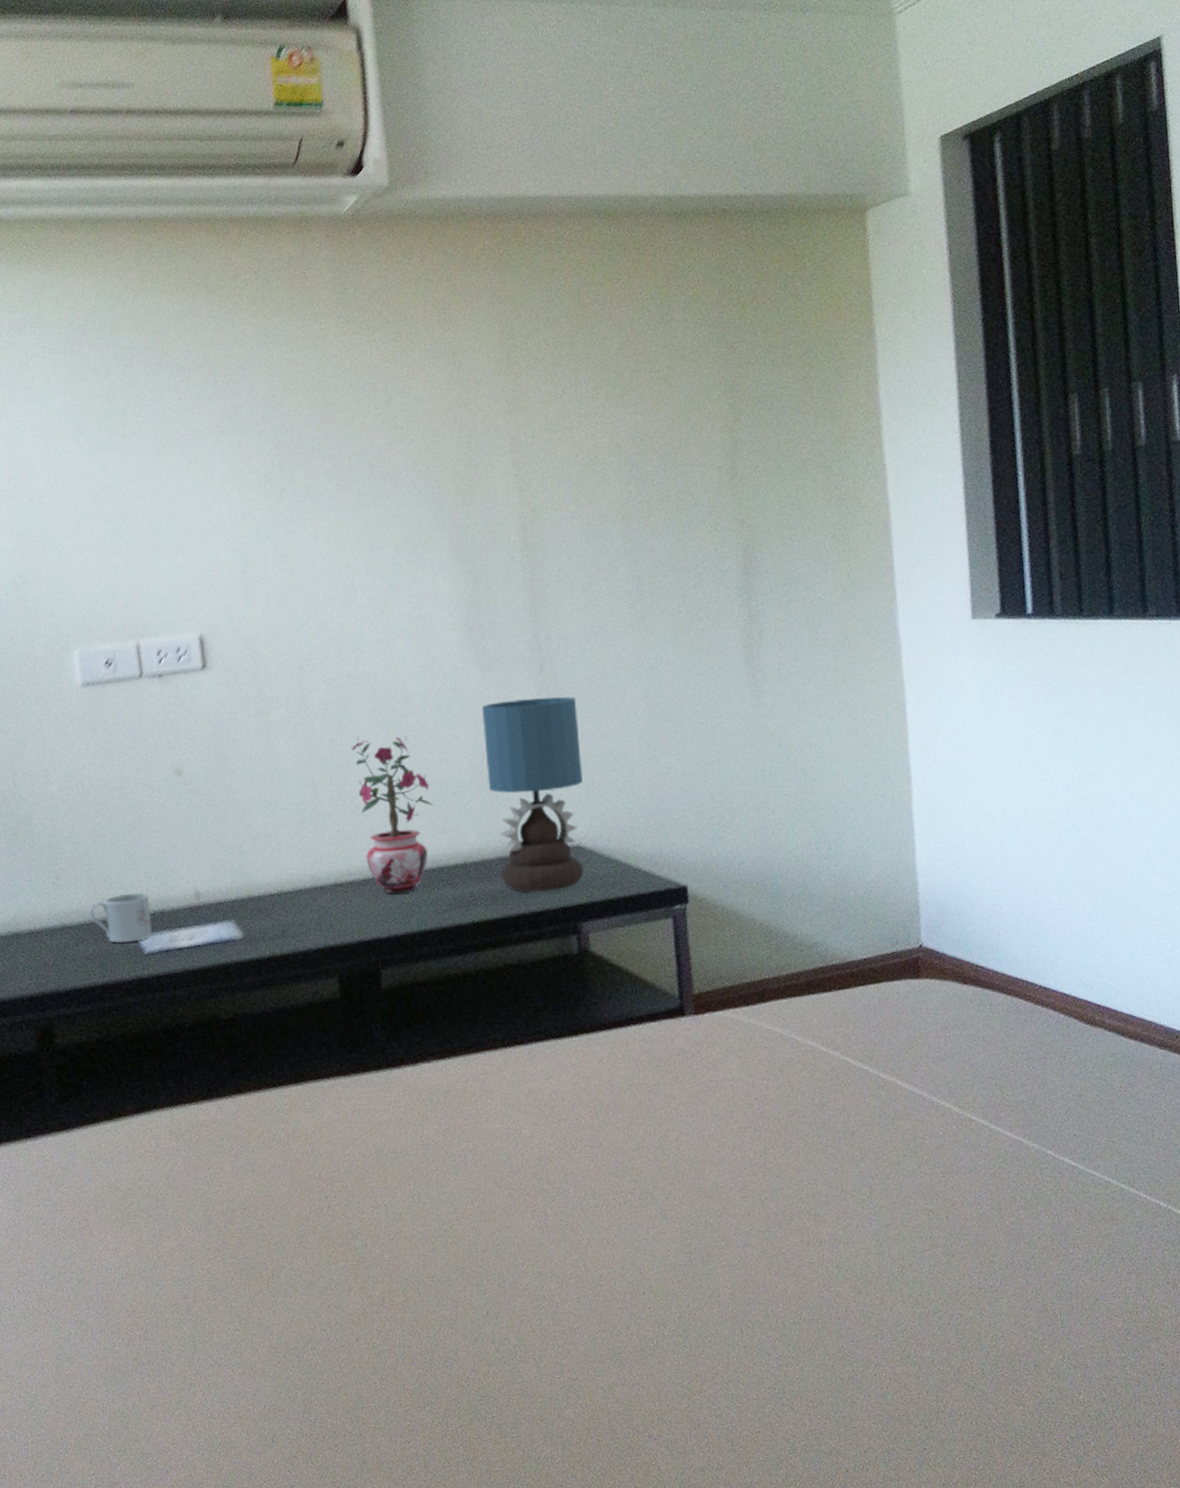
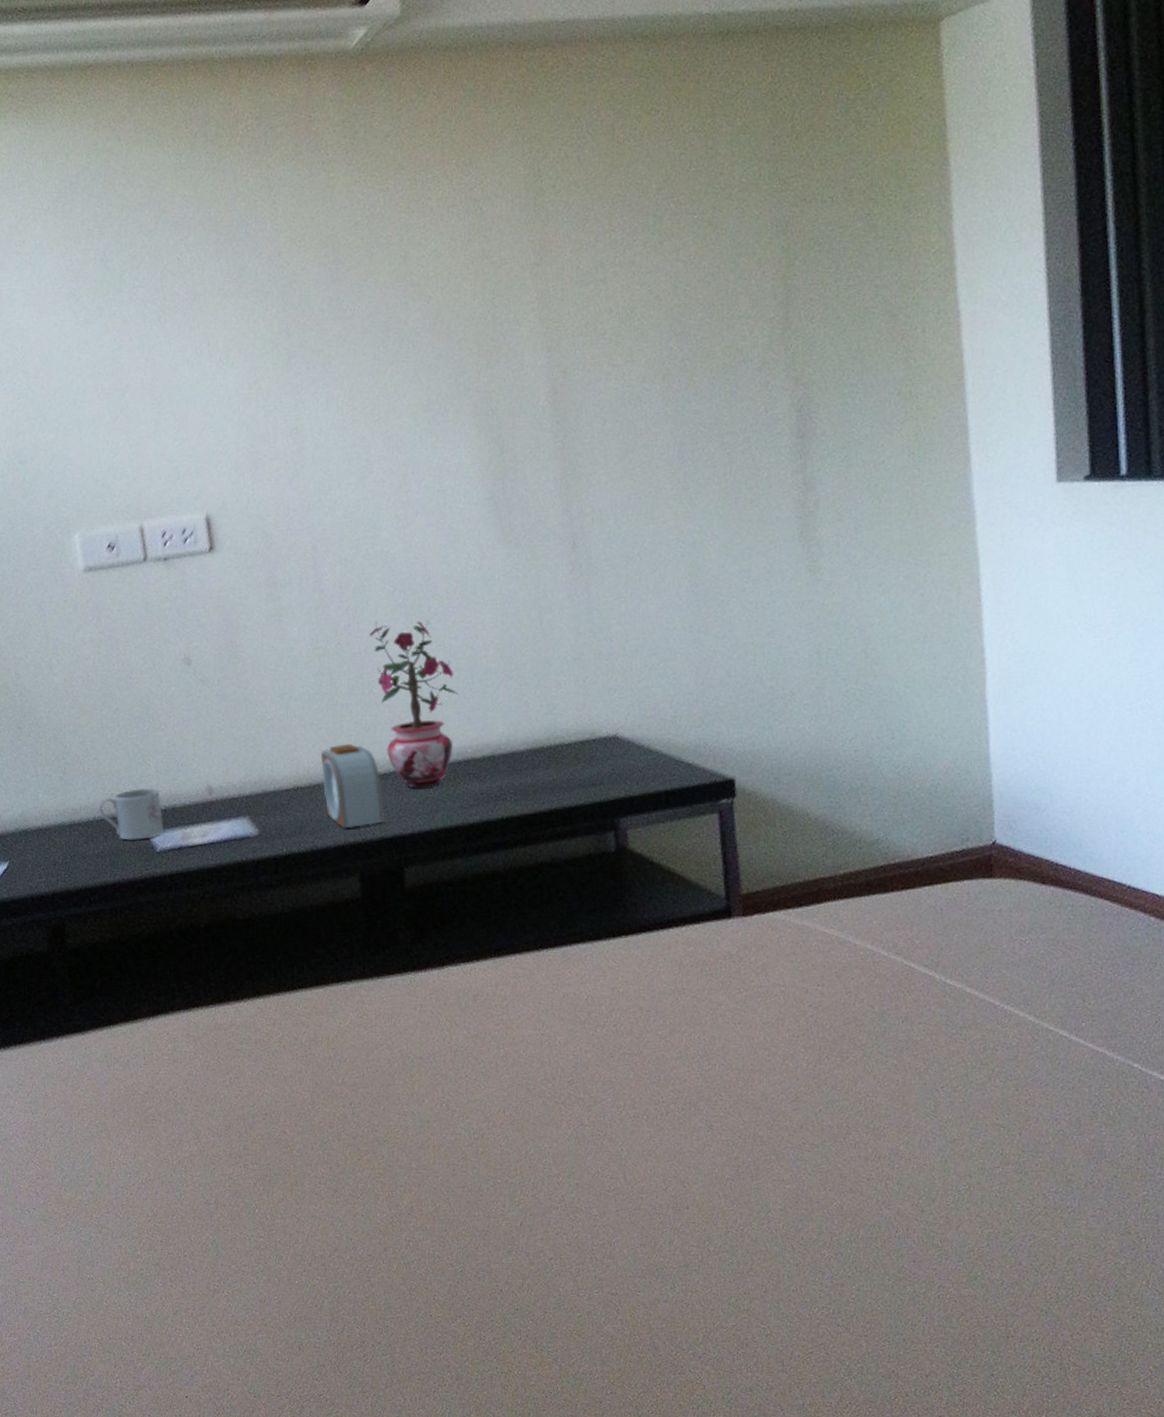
alarm clock: none [303,851,363,931] -> present [320,743,385,828]
table lamp: present [482,696,585,892] -> none [509,575,622,786]

